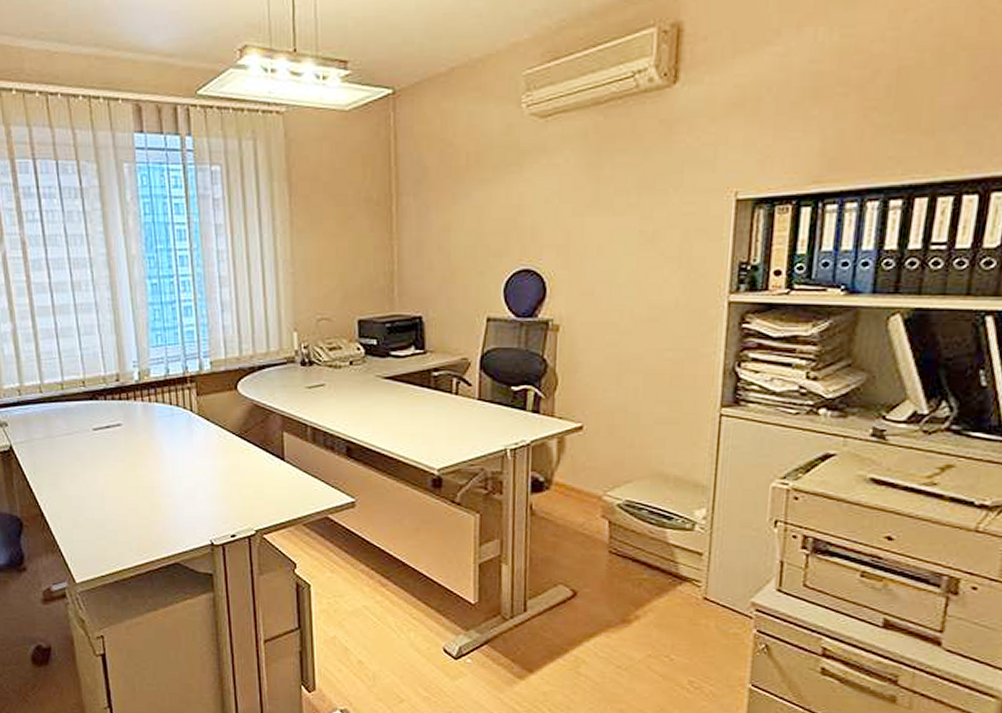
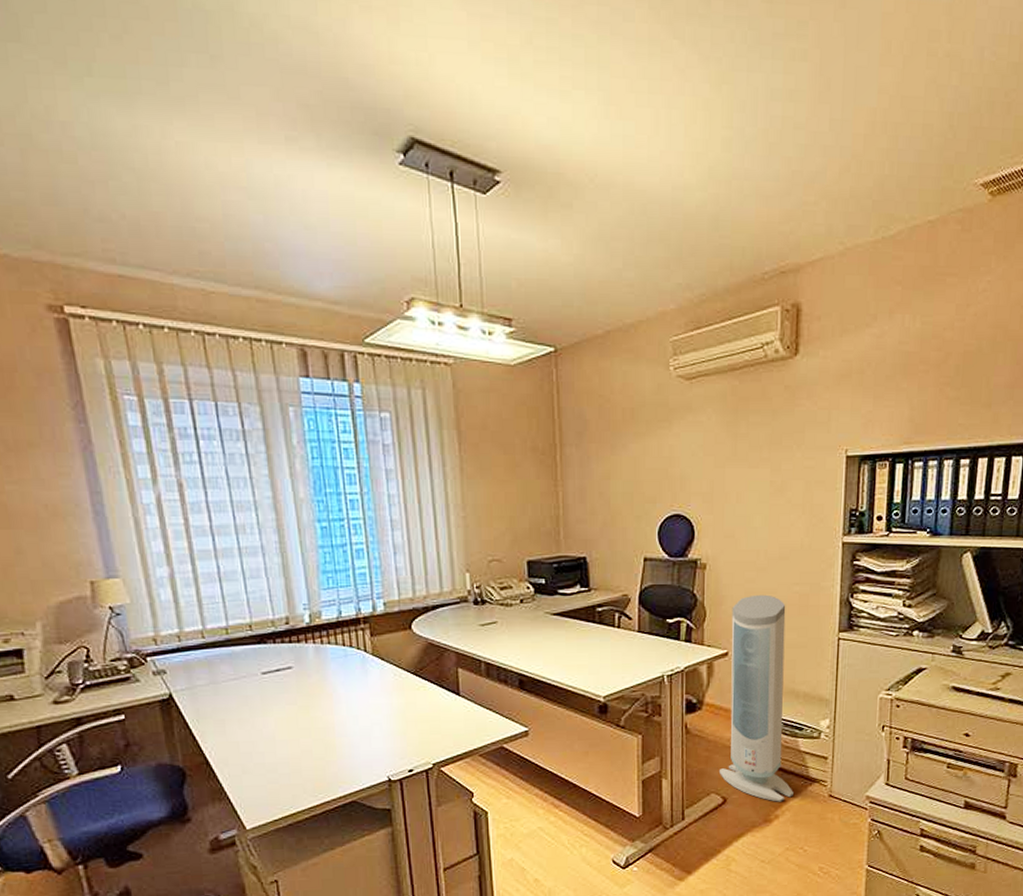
air purifier: none [568,361,659,601] -> present [718,594,793,802]

